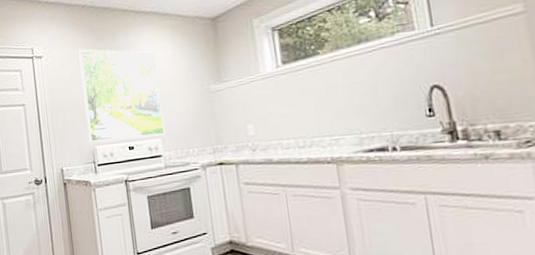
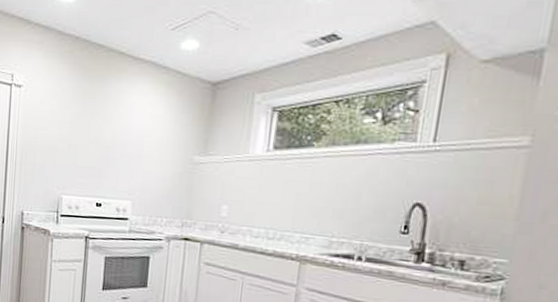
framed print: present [78,48,165,142] -> none [56,86,144,198]

